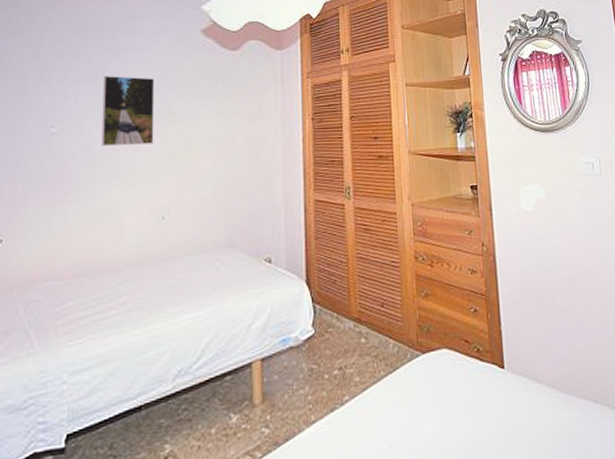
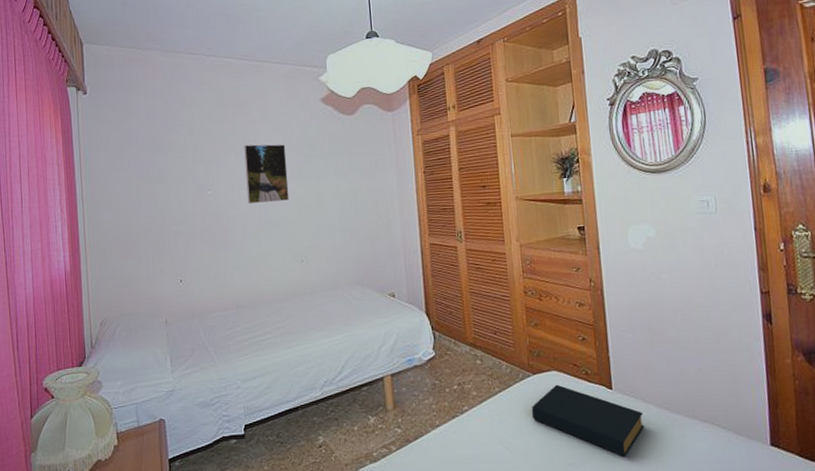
hardback book: none [419,364,536,448] -> present [531,384,644,456]

